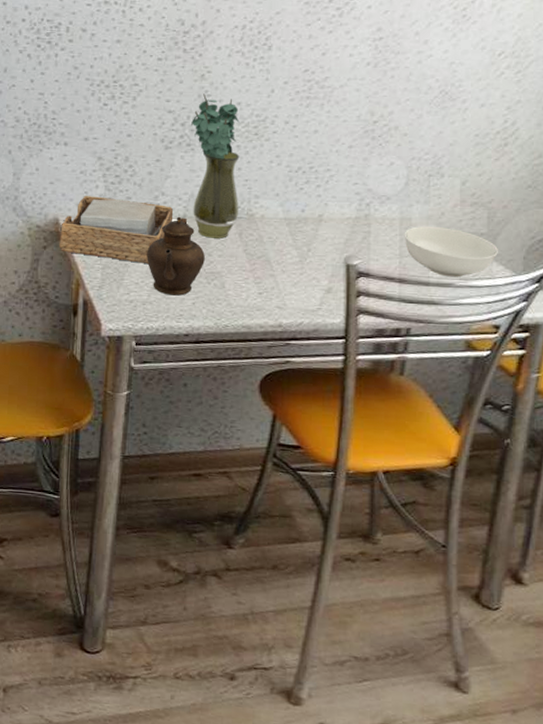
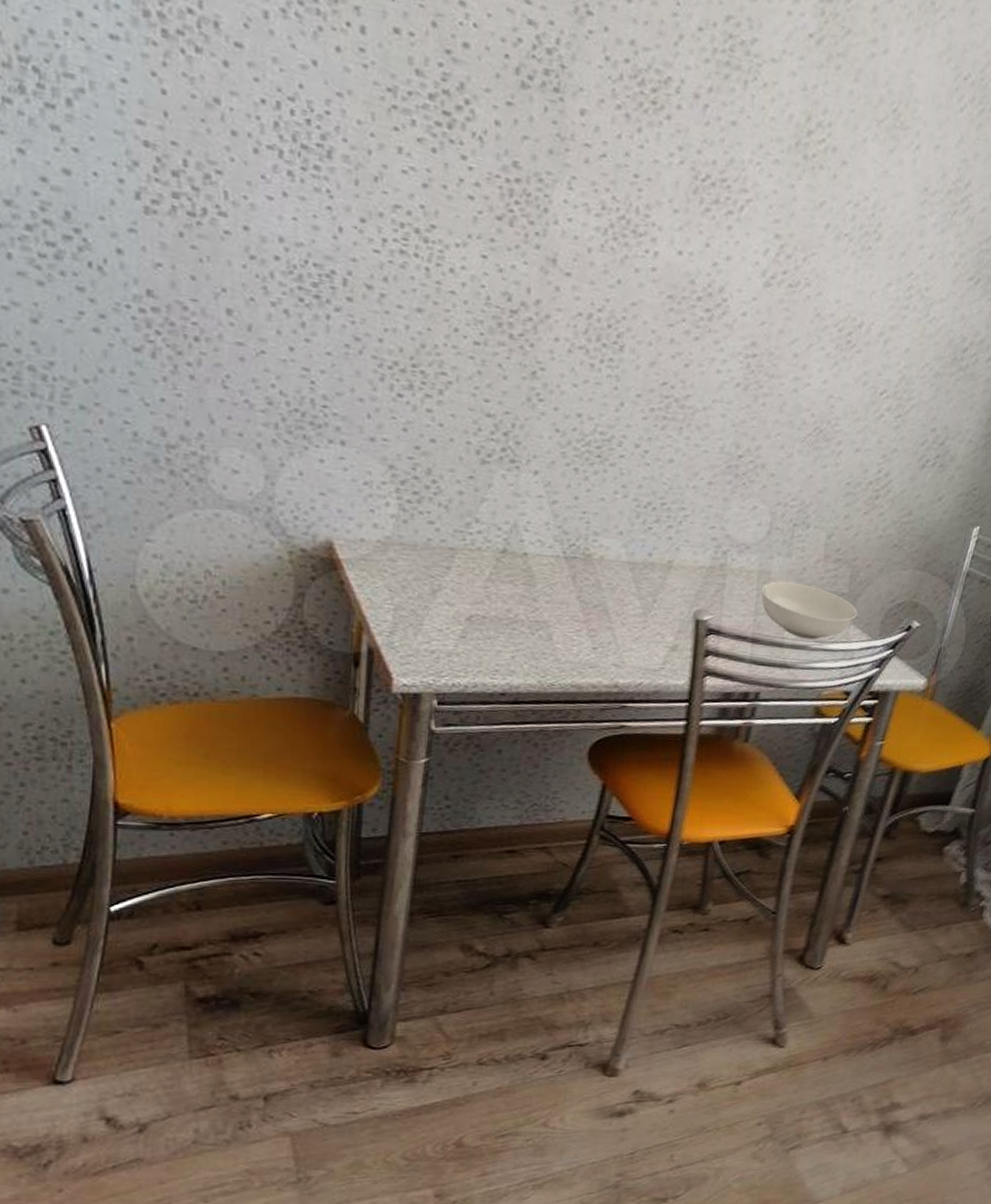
napkin holder: present [58,196,173,265] -> none [333,515,490,608]
teapot: present [147,216,205,296] -> none [454,550,529,648]
vase: present [191,93,240,239] -> none [515,397,579,581]

